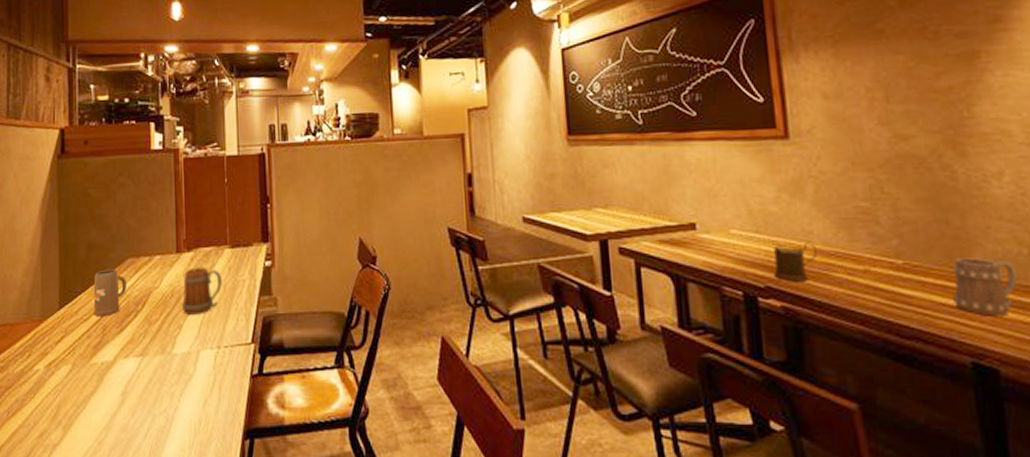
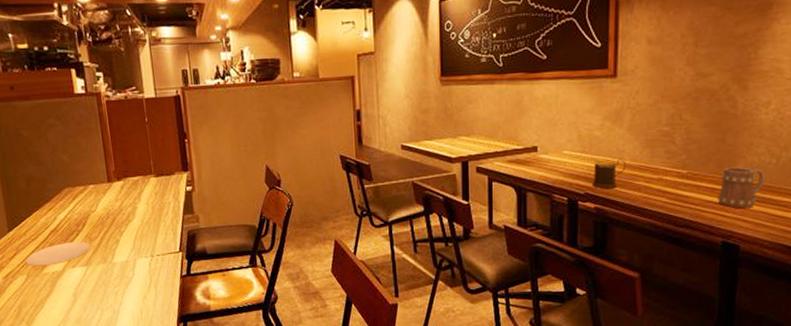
plate: none [73,324,149,355] -> present [26,241,91,267]
beer mug: present [93,269,126,317] -> none [36,197,67,237]
beer mug: present [182,267,222,315] -> none [116,193,151,232]

